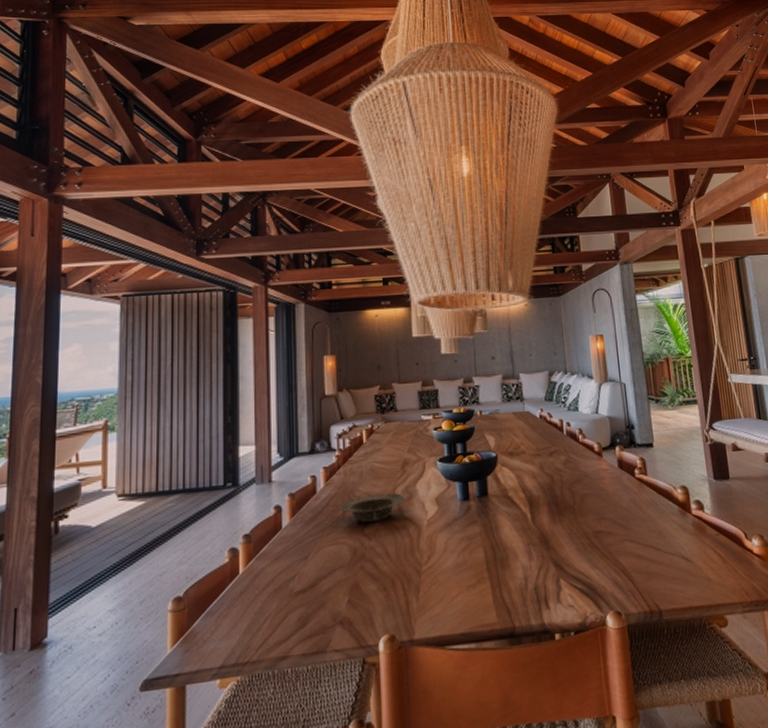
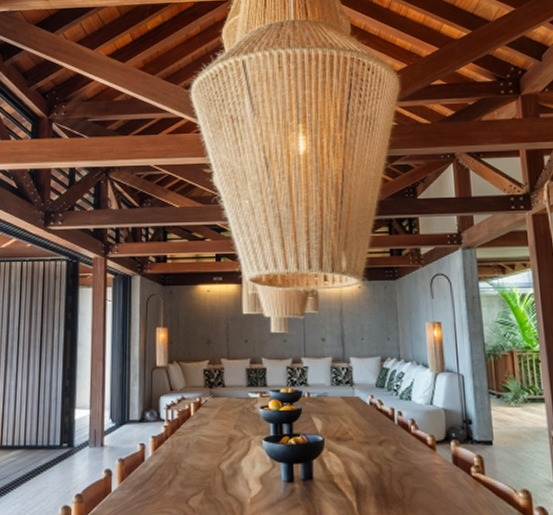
bowl: present [338,492,405,523] -> none [164,467,230,494]

